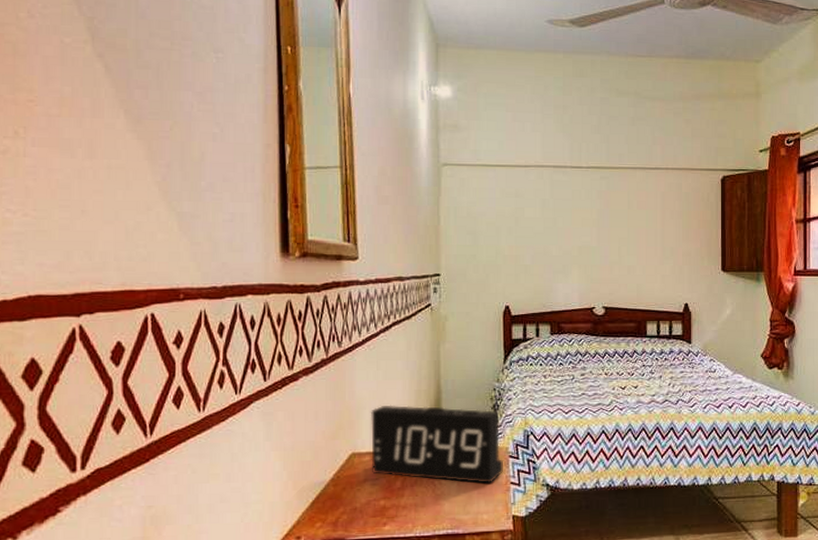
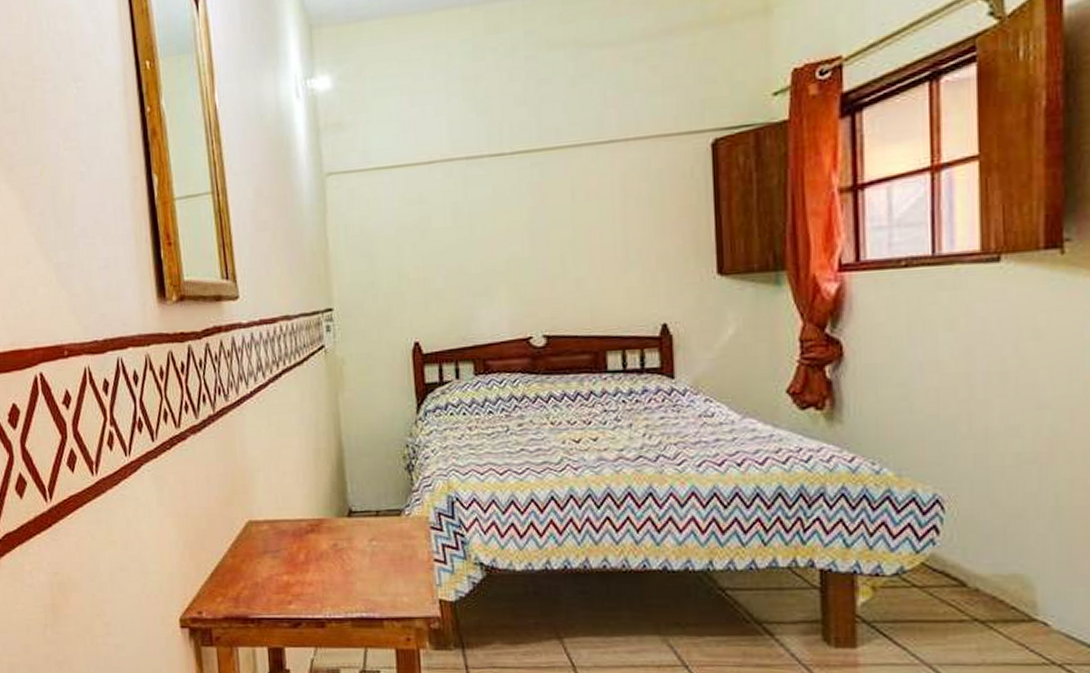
alarm clock: present [371,405,504,484] -> none [266,466,425,560]

